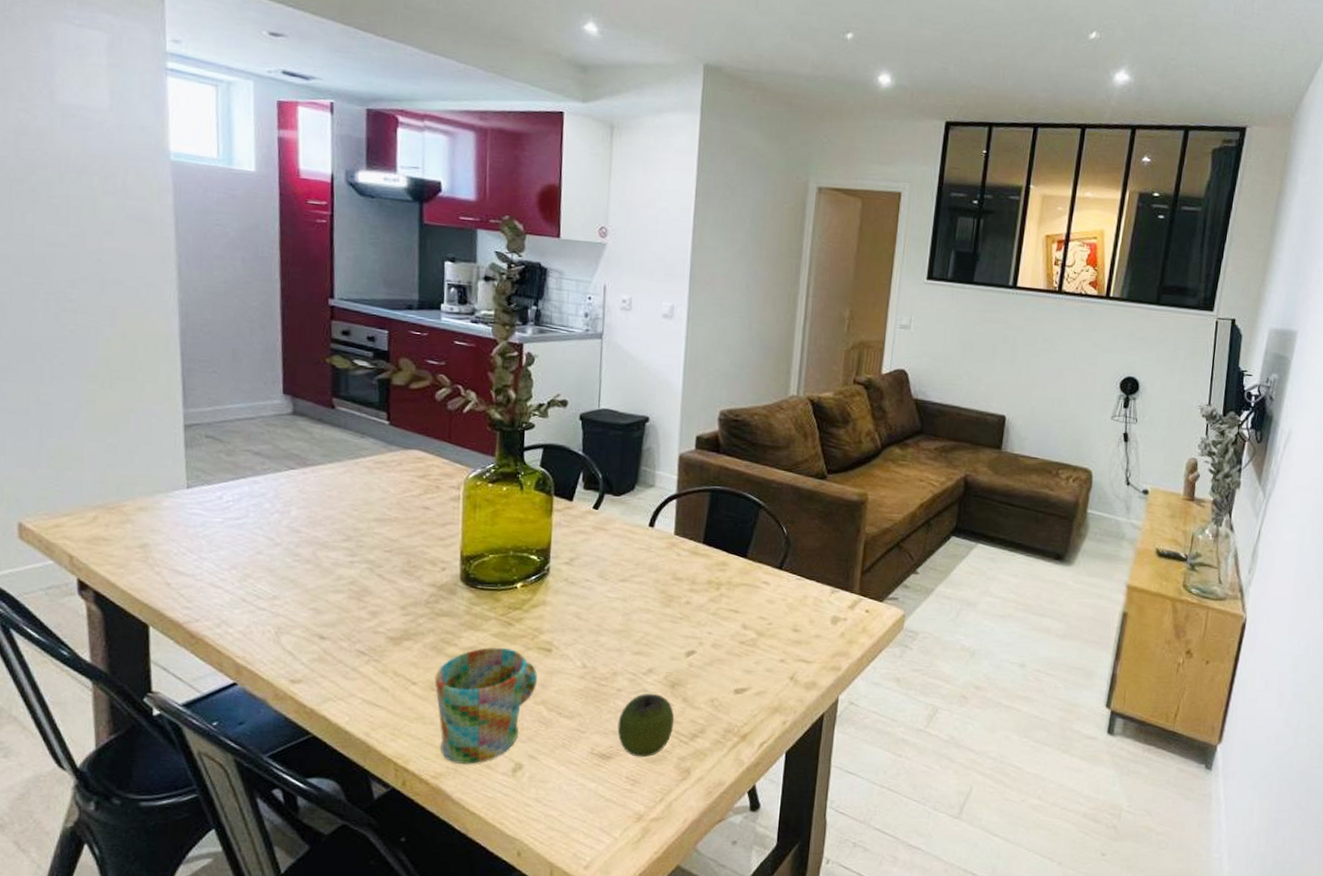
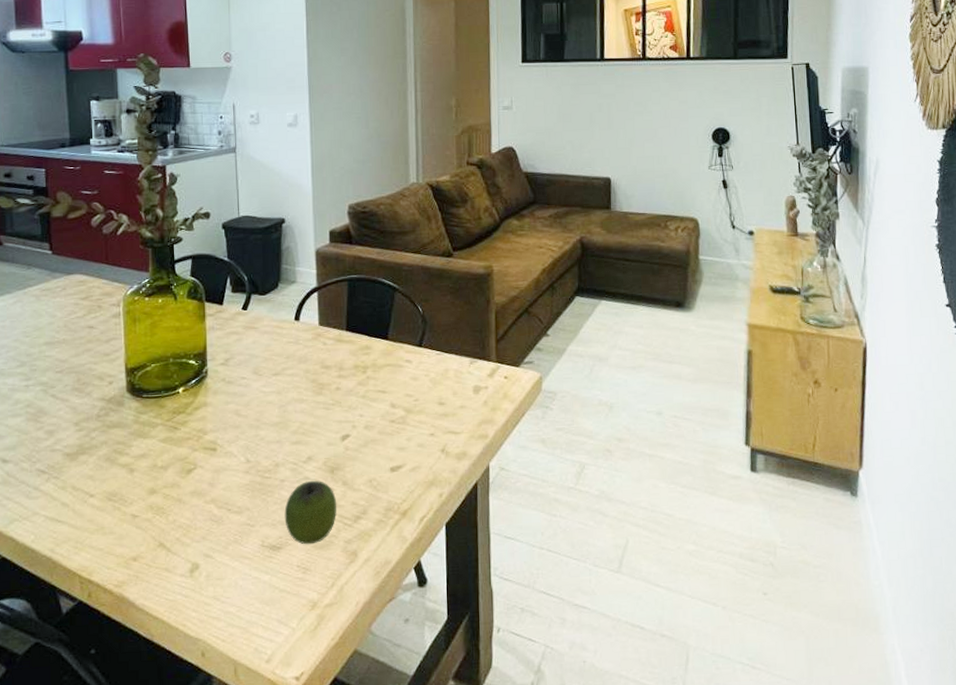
mug: present [435,647,537,765] -> none [111,451,205,571]

